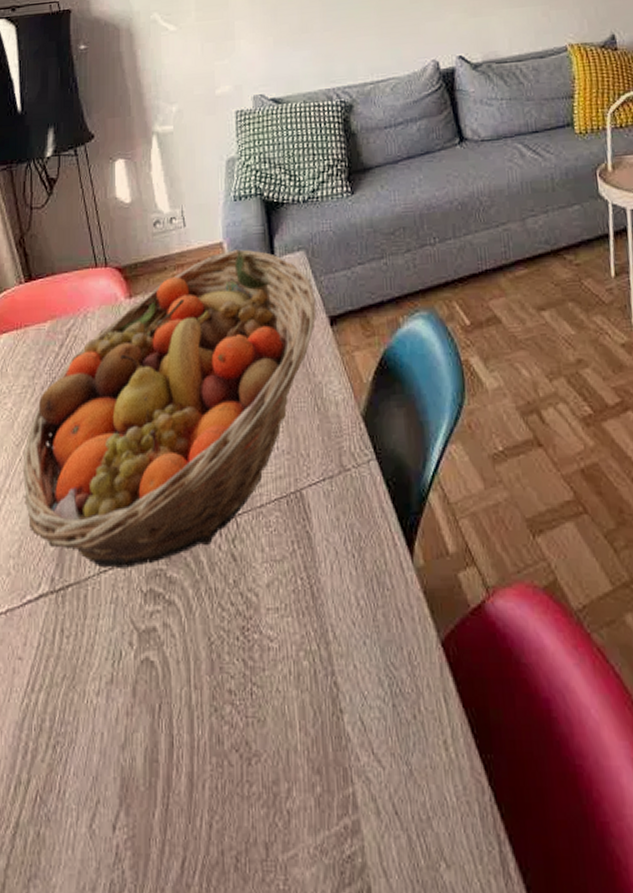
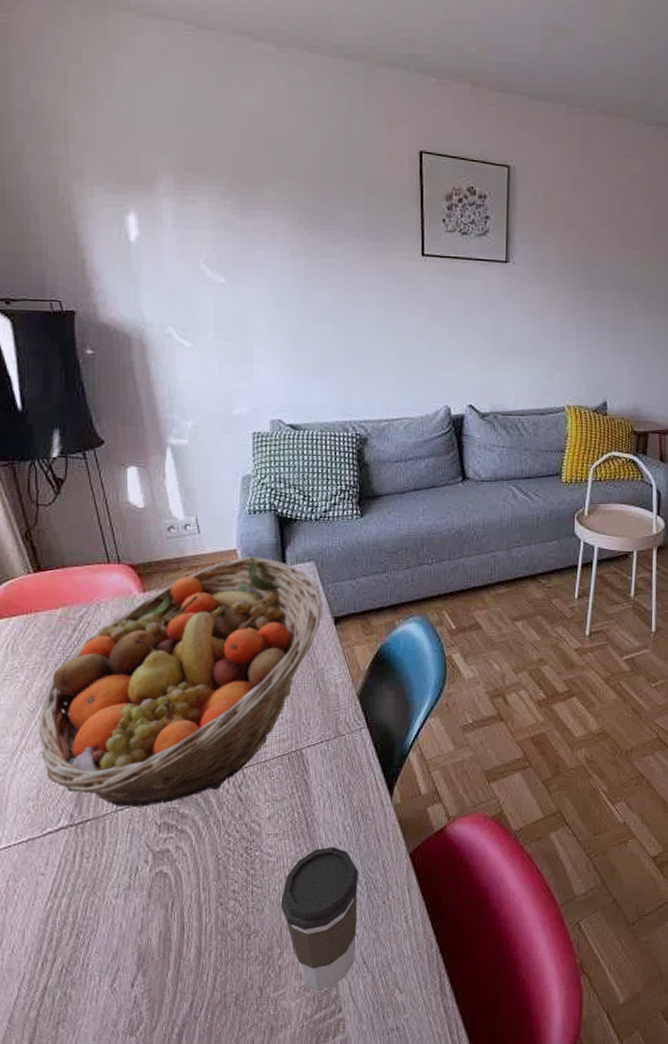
coffee cup: none [286,629,384,855] -> present [280,847,359,991]

